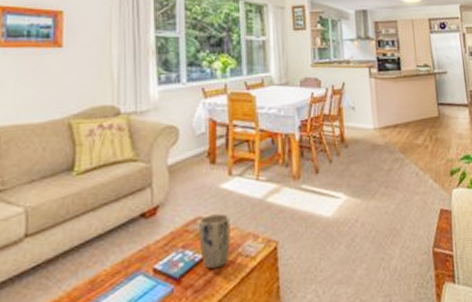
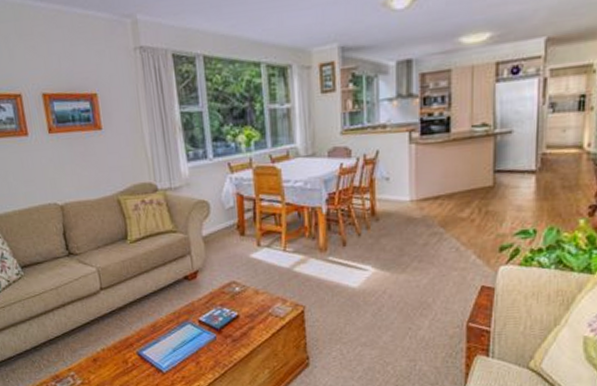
plant pot: present [199,213,231,270] -> none [233,279,262,325]

